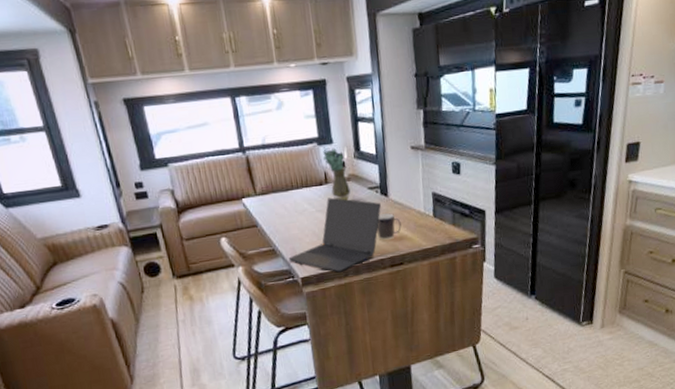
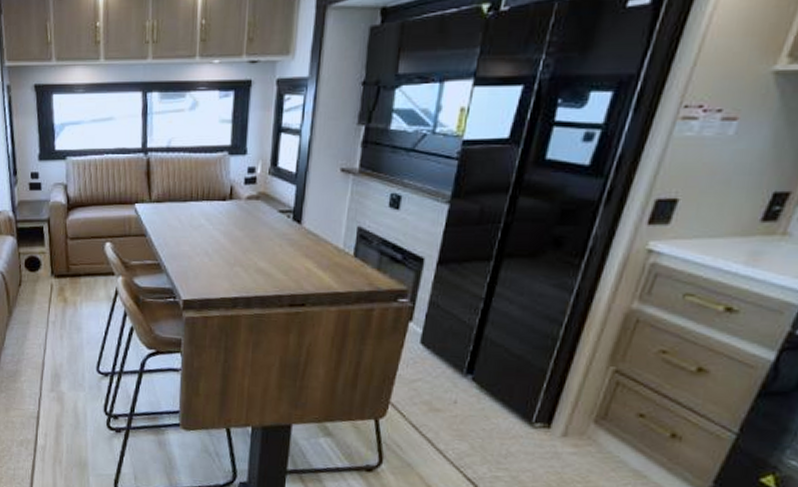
laptop: present [288,197,382,274] -> none [173,216,292,303]
vase: present [322,147,351,201] -> none [231,158,258,222]
mug: present [377,213,402,241] -> none [280,243,312,275]

